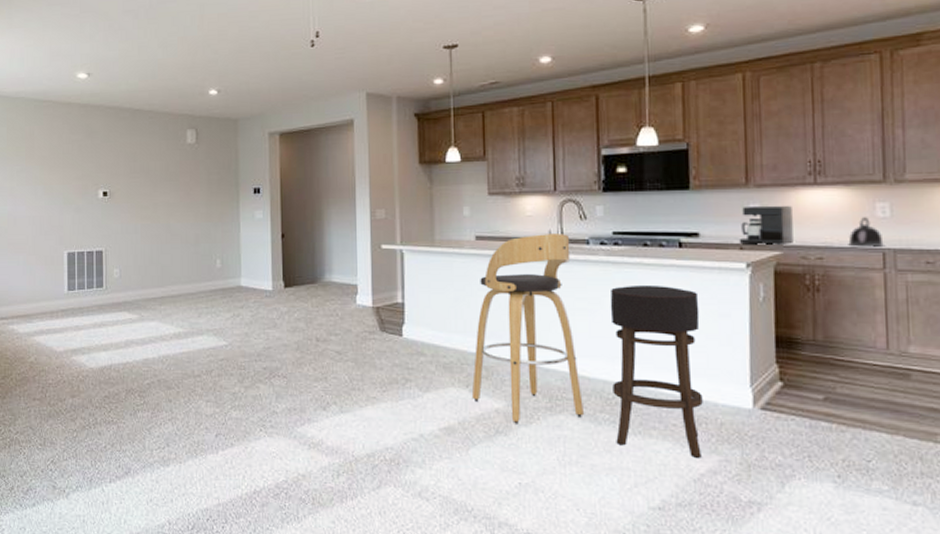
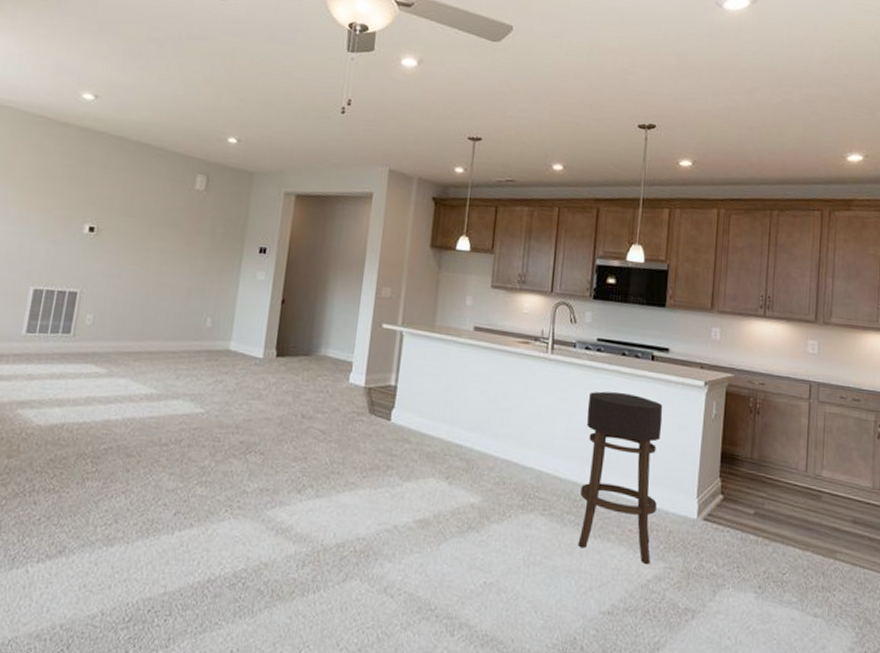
bar stool: present [471,234,583,424] -> none [450,332,560,521]
coffee maker: present [739,205,793,246] -> none [700,329,745,369]
kettle: present [848,217,884,248] -> none [784,351,811,380]

